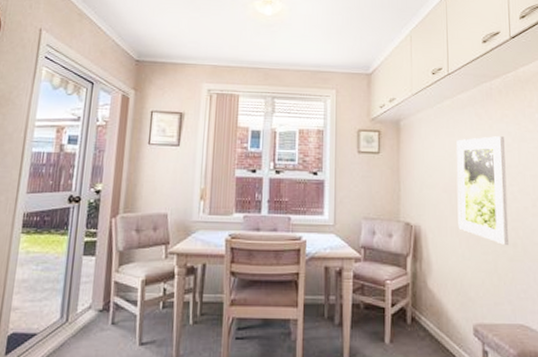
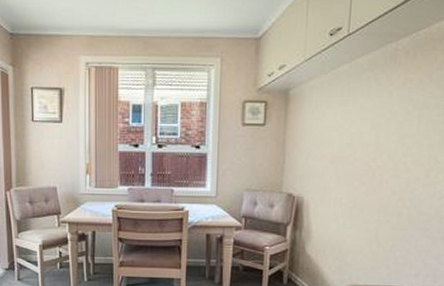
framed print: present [456,136,509,245] -> none [342,104,404,214]

